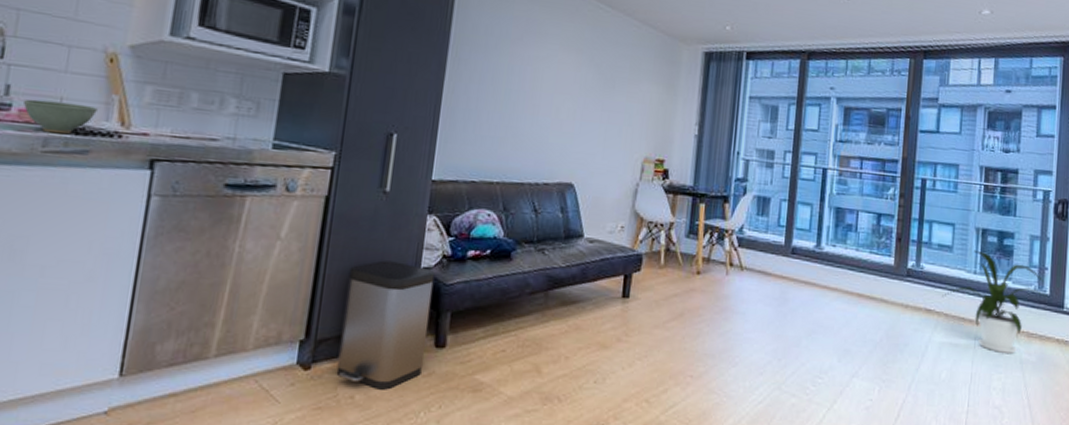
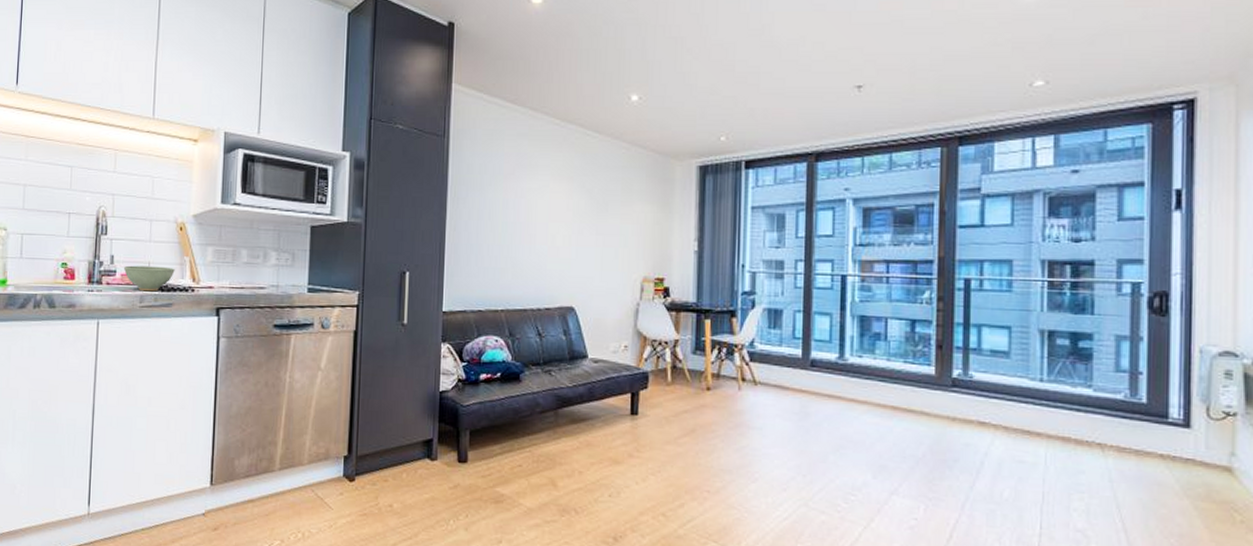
pedal bin: present [336,260,435,390] -> none [376,385,453,500]
house plant: present [942,250,1047,355] -> none [999,355,1143,472]

